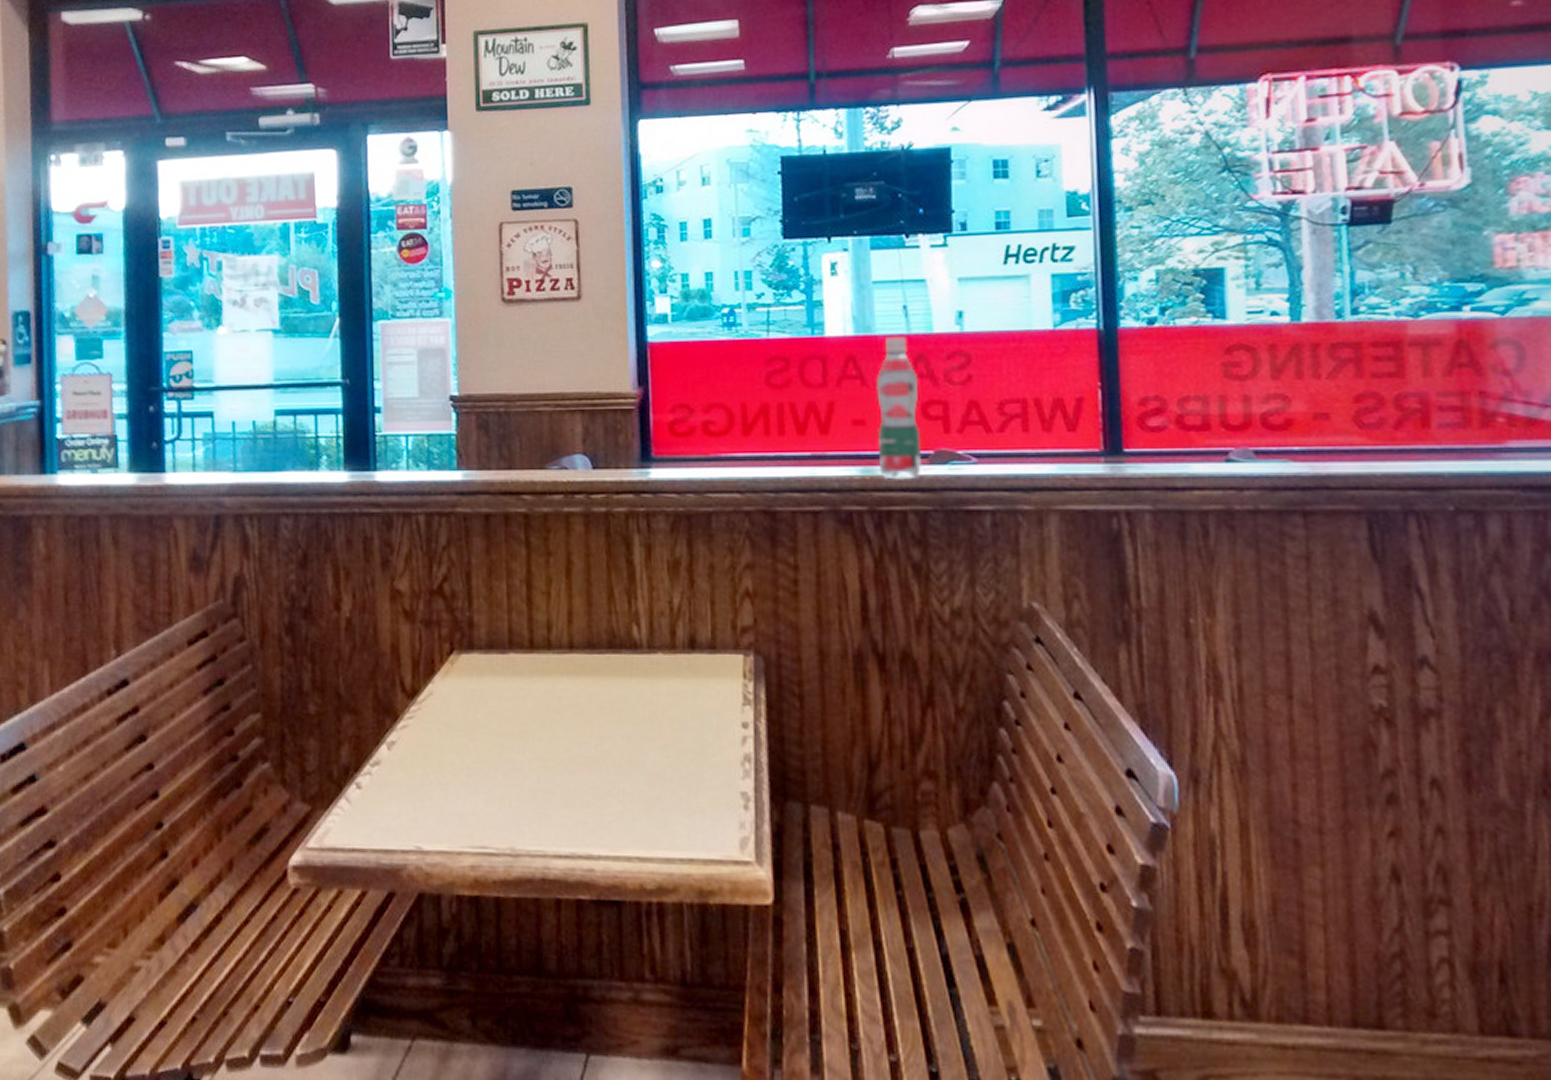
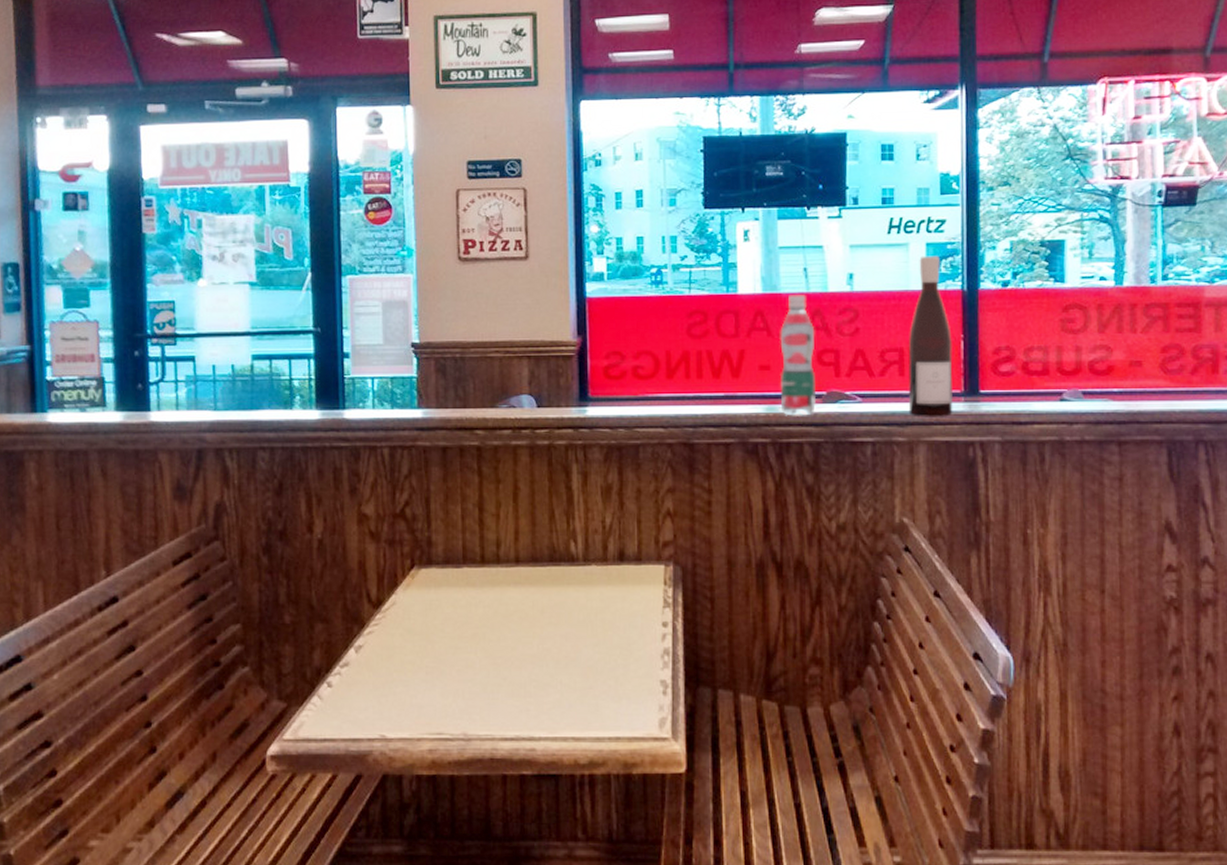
bottle: none [1032,288,1091,482] -> present [908,255,953,417]

